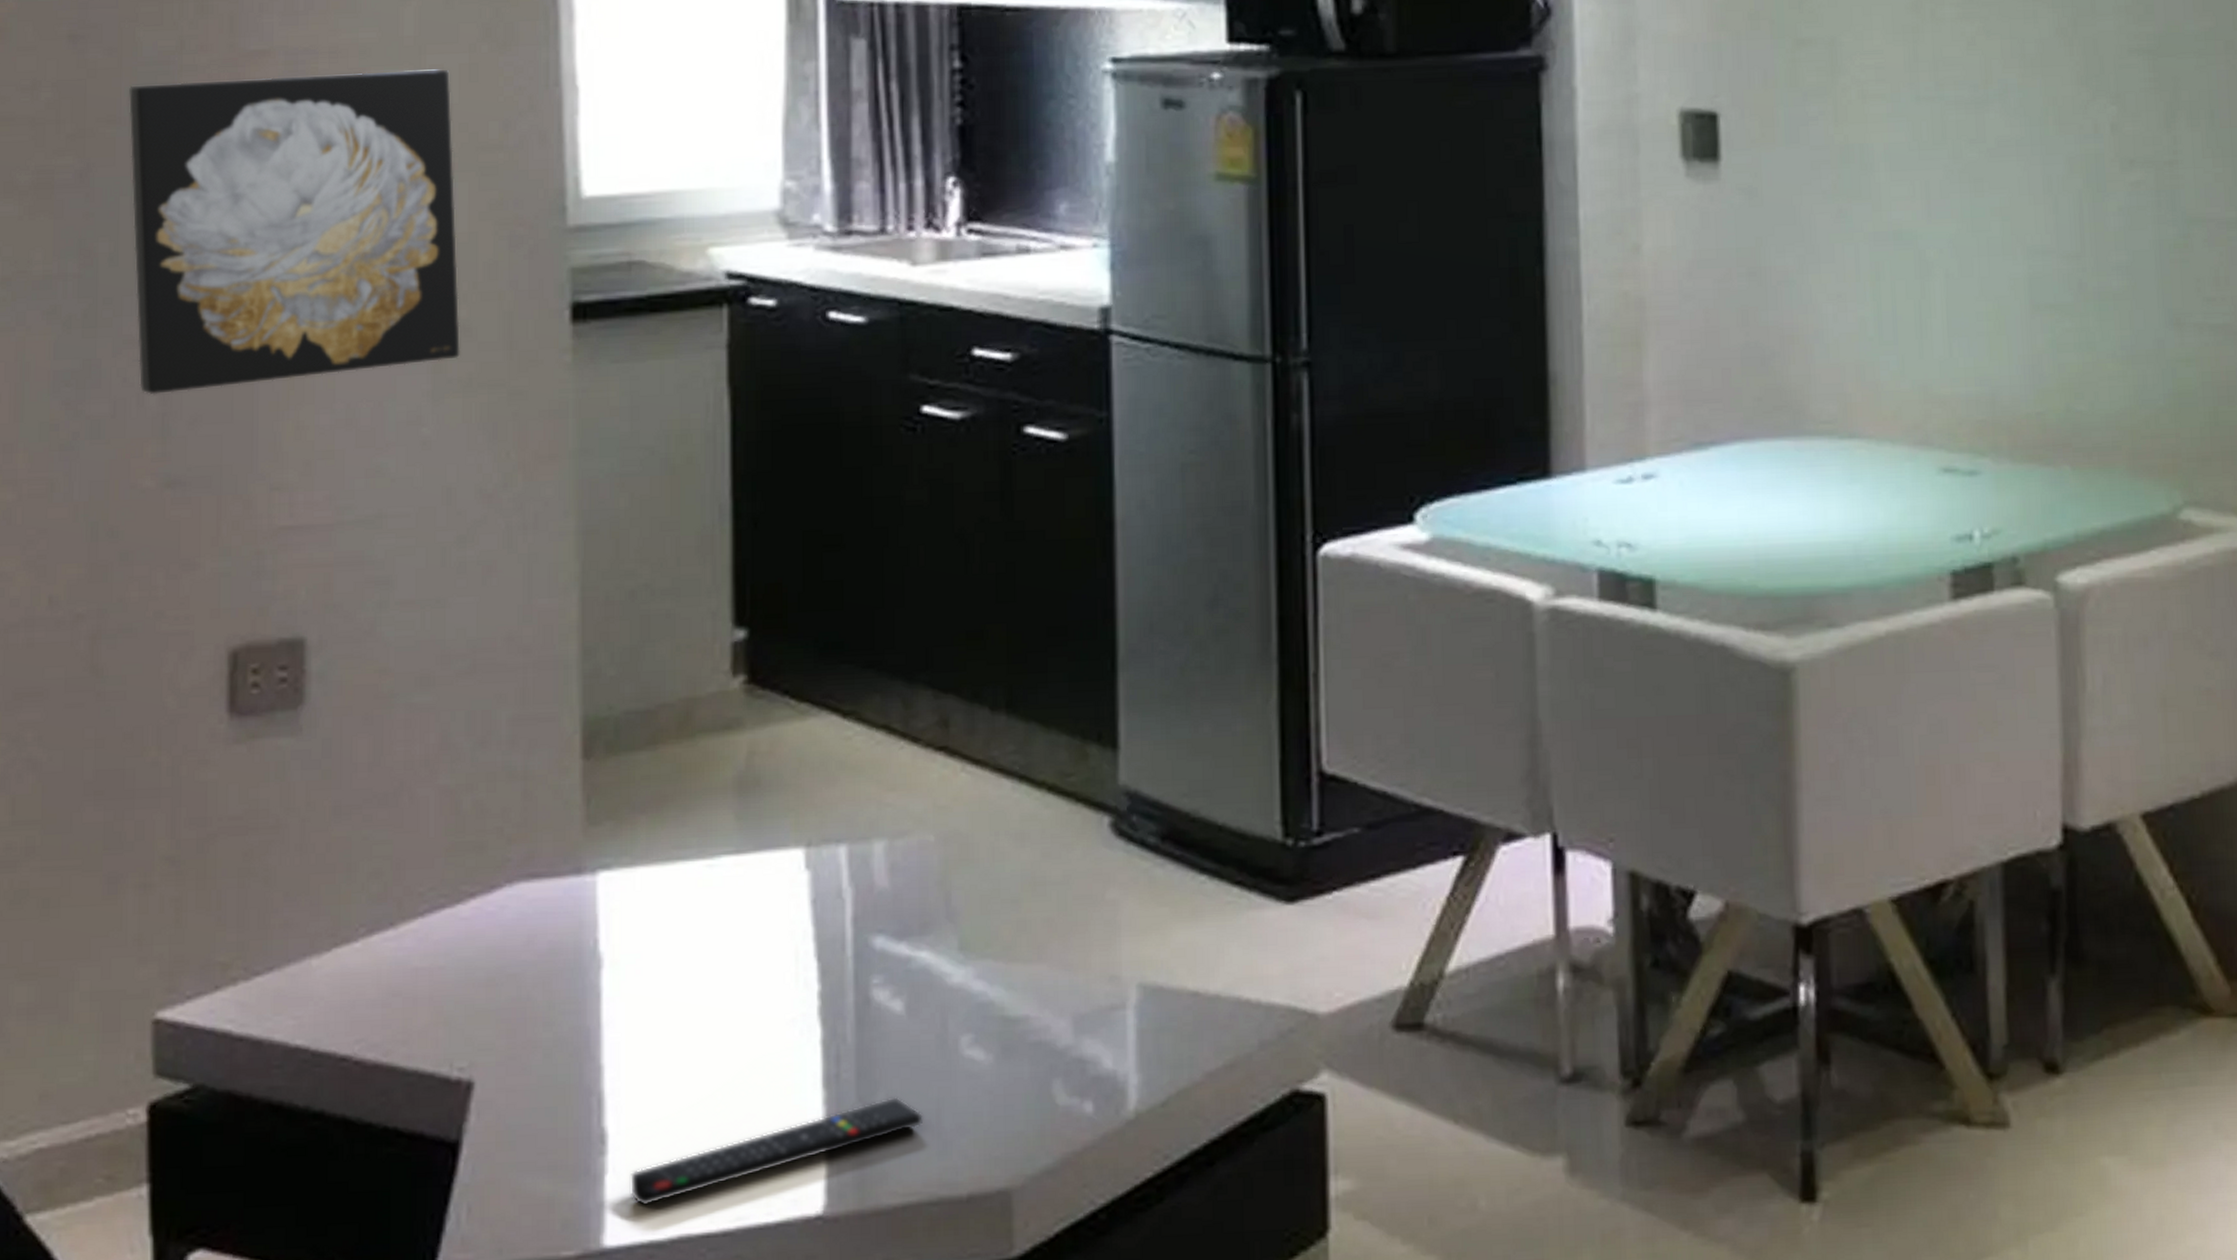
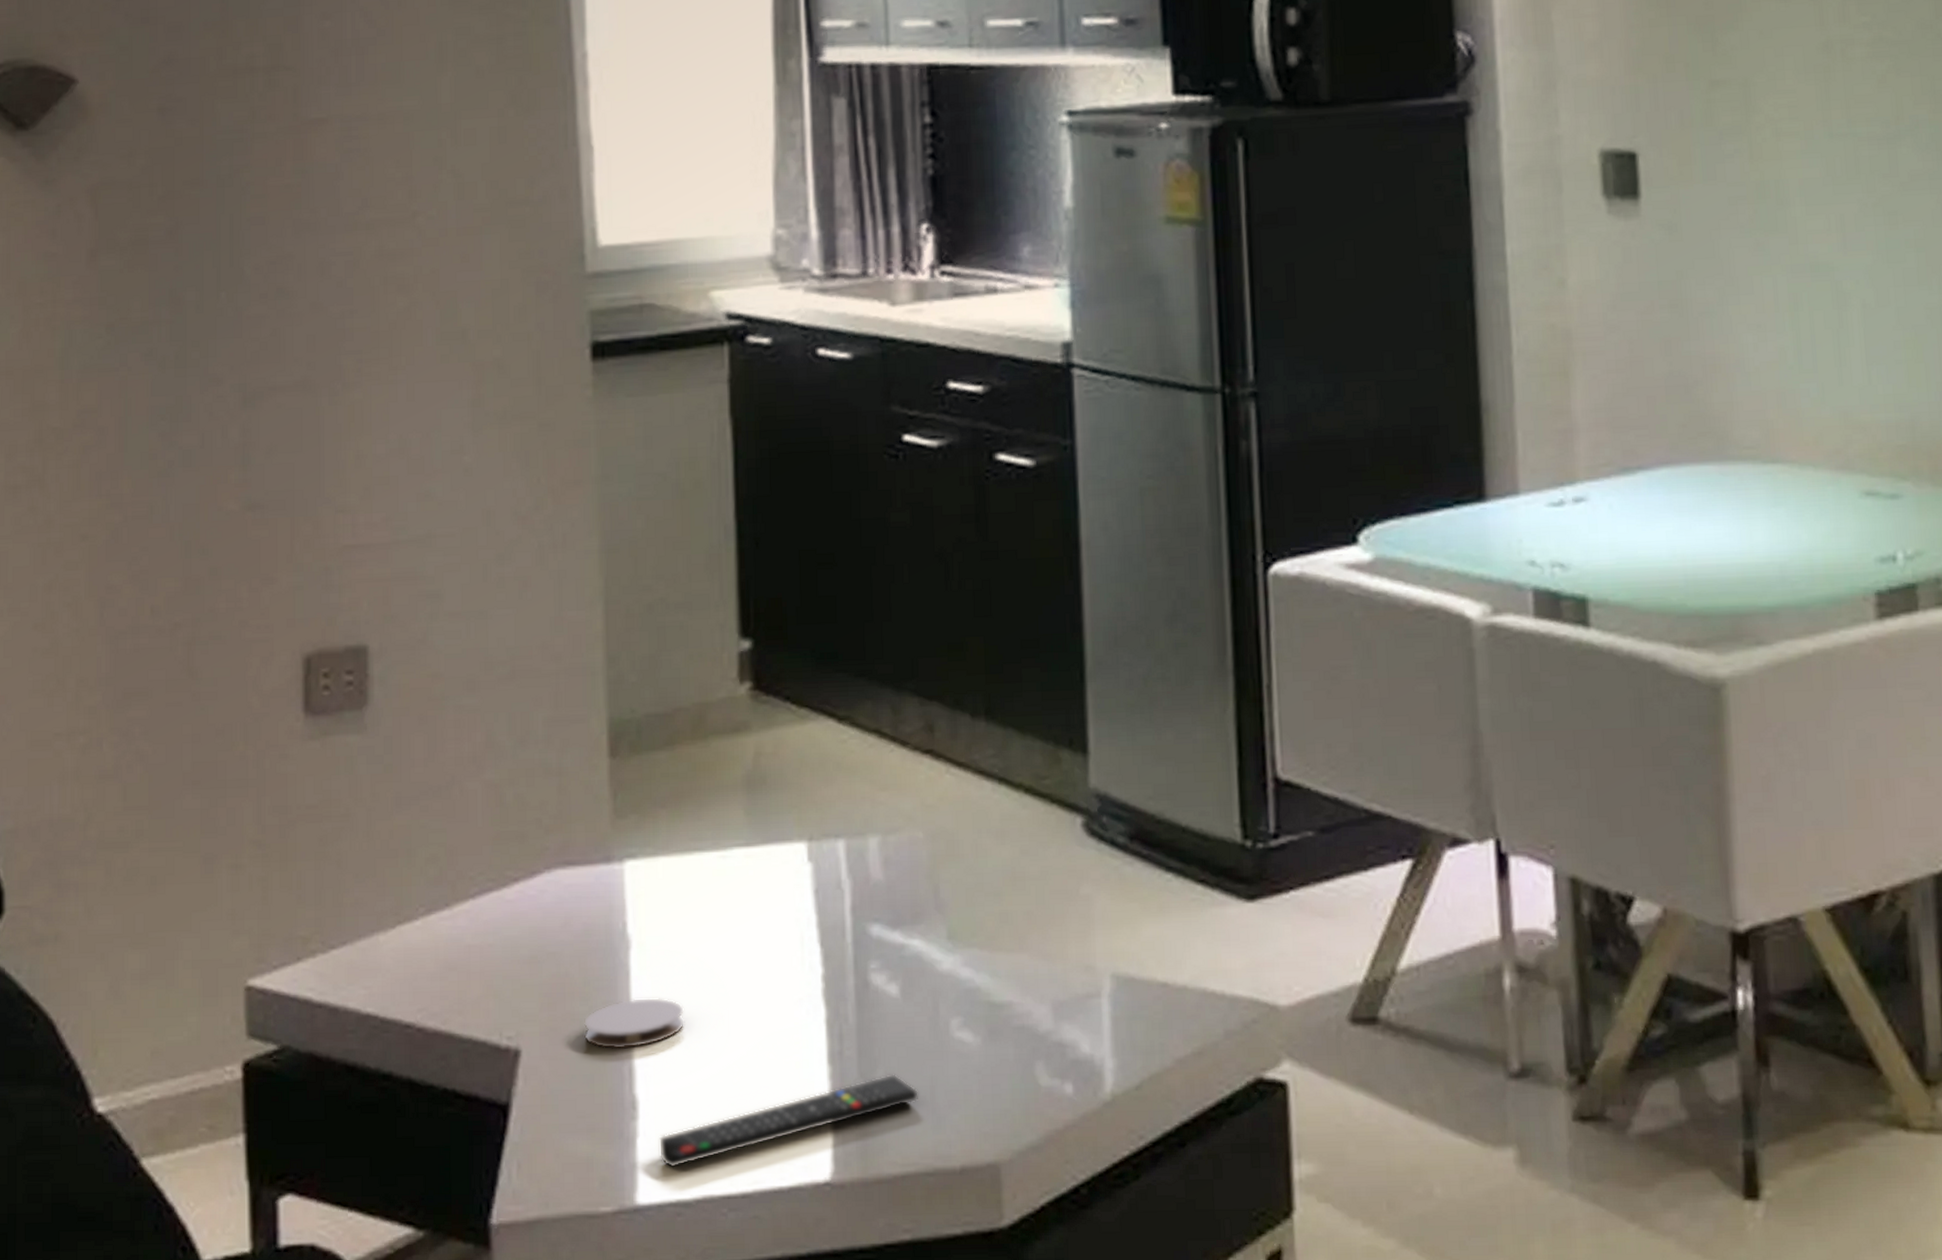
wall art: present [129,69,460,395] -> none [210,132,495,428]
coaster: none [546,1020,663,1079] -> present [583,997,685,1049]

